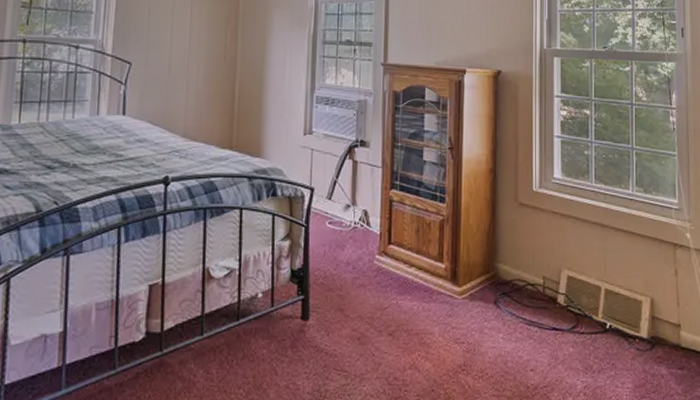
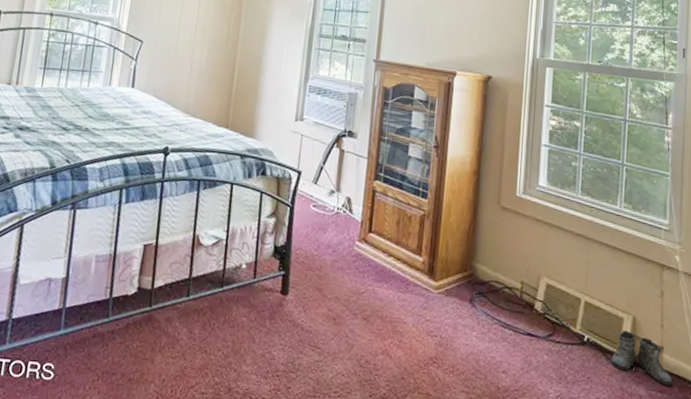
boots: none [629,313,690,362] -> present [607,330,672,386]

